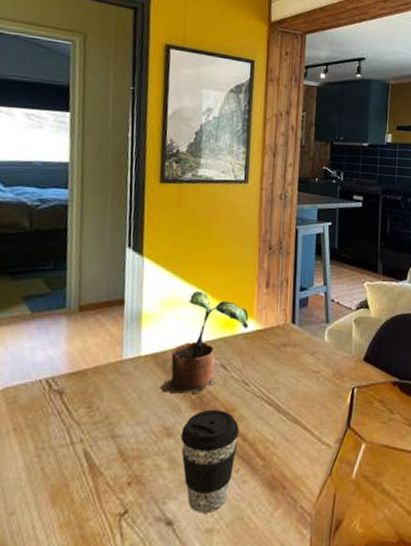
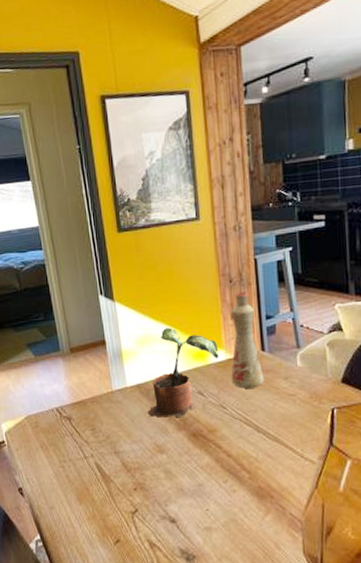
coffee cup: present [181,409,239,514] -> none [171,430,223,515]
bottle: none [258,260,292,363] -> present [231,291,265,389]

